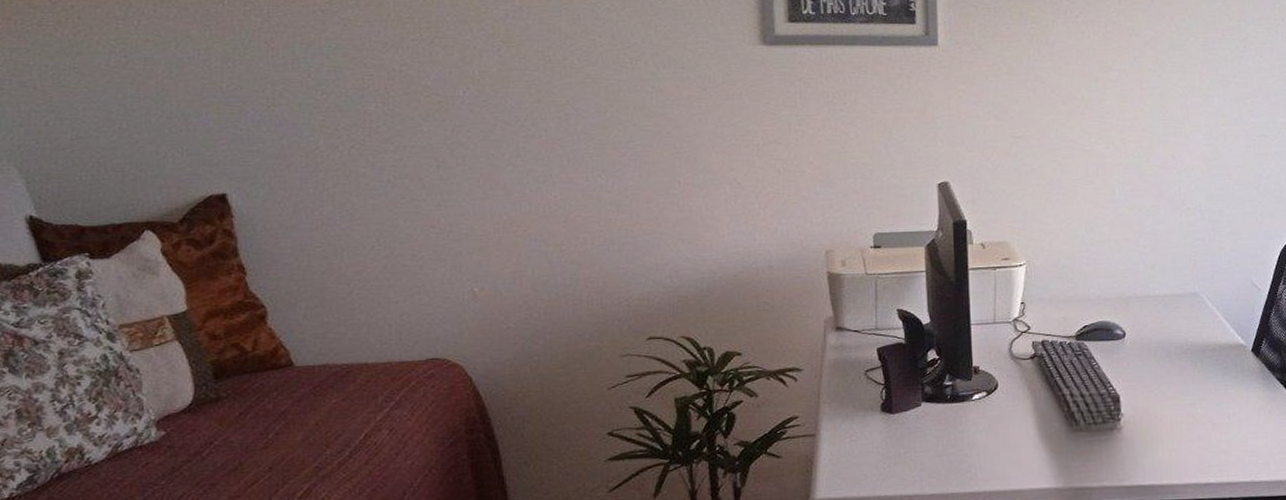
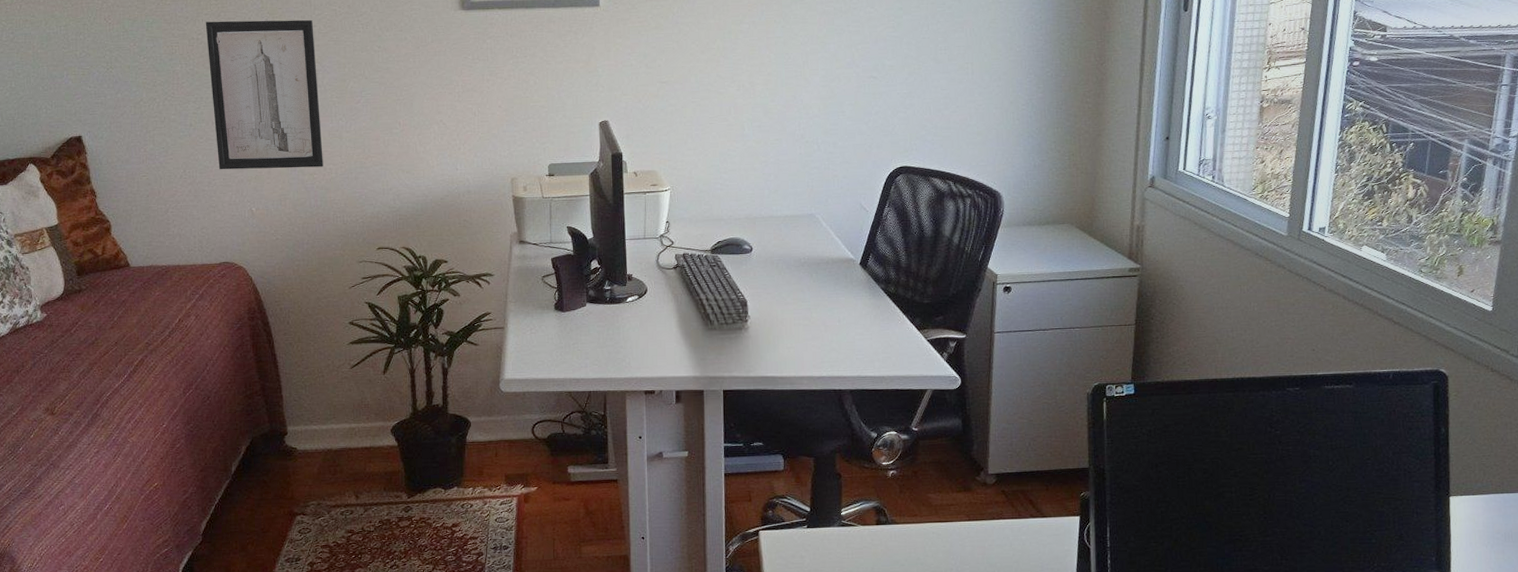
wall art: none [412,49,575,239] -> present [205,19,323,170]

